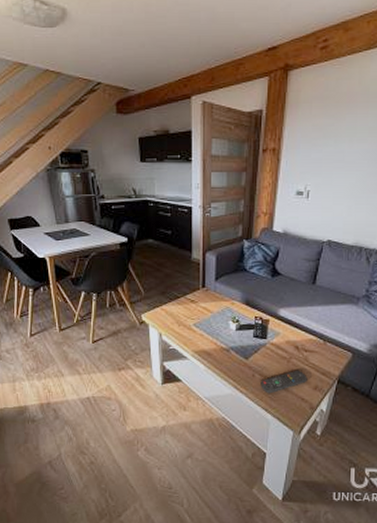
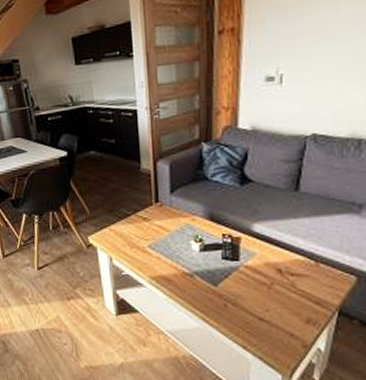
remote control: present [260,370,308,394] -> none [235,298,297,328]

